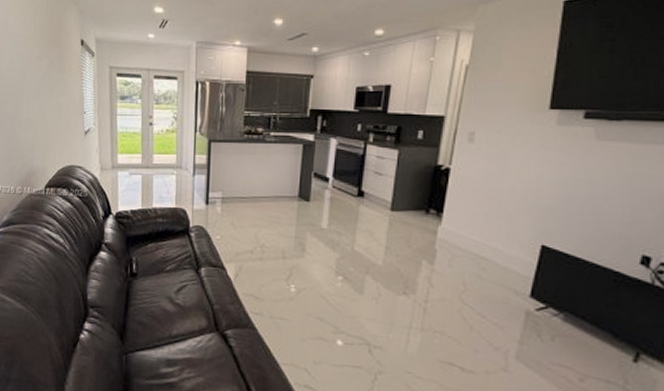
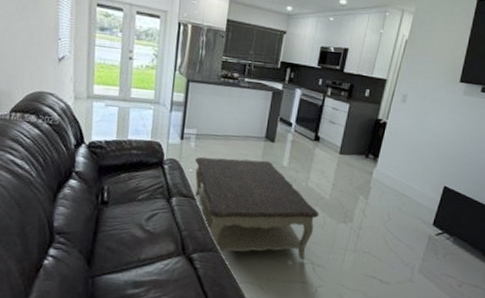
coffee table: none [223,222,371,341] -> present [195,156,319,261]

